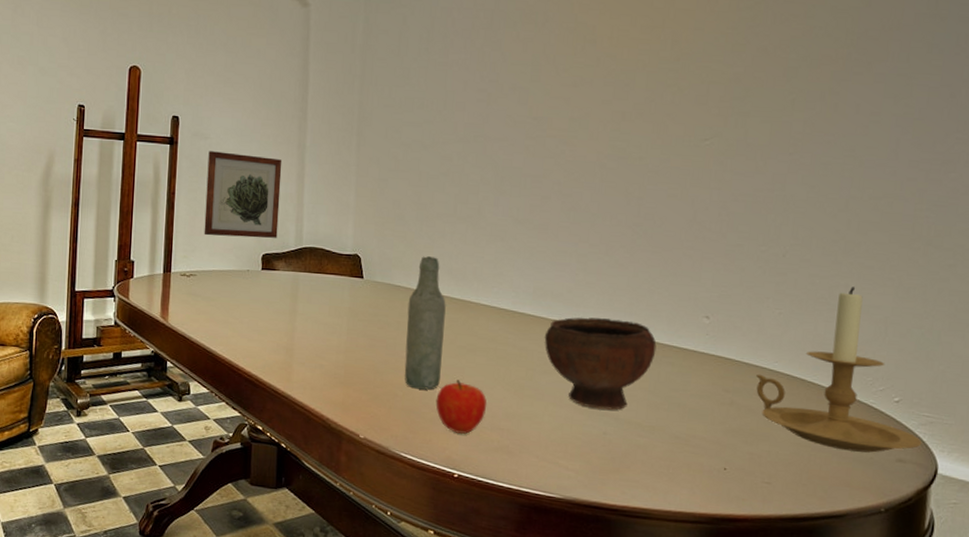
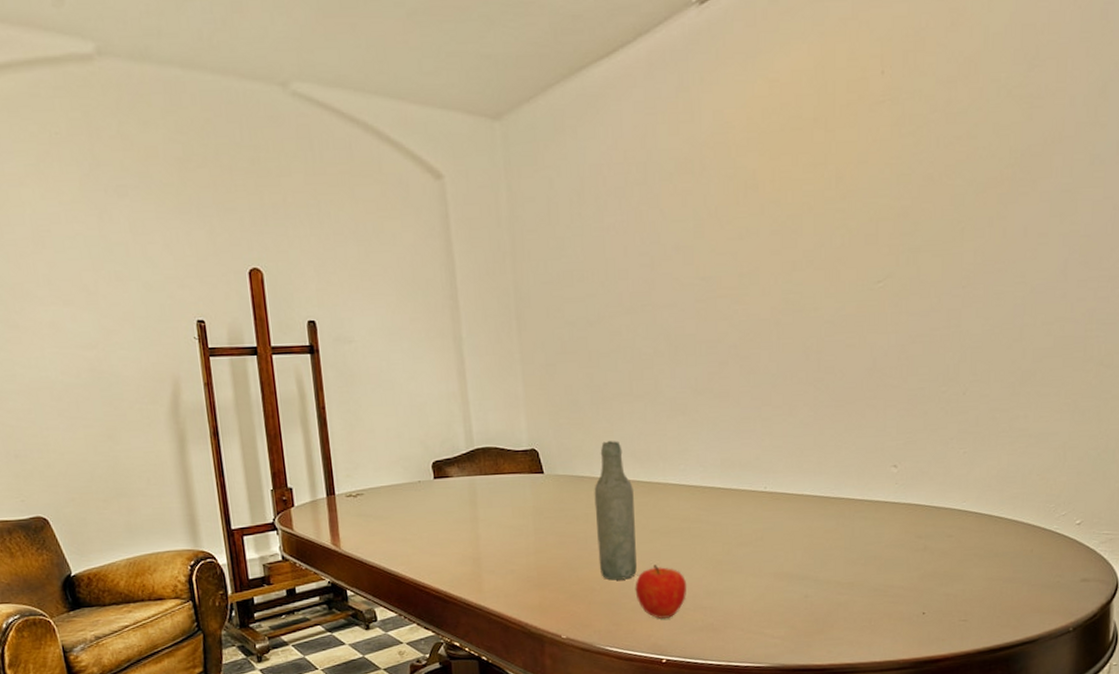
wall art: present [204,151,282,238] -> none [355,355,446,450]
bowl: present [544,317,657,410] -> none [737,480,848,574]
candle holder: present [756,287,922,453] -> none [946,416,1103,578]

